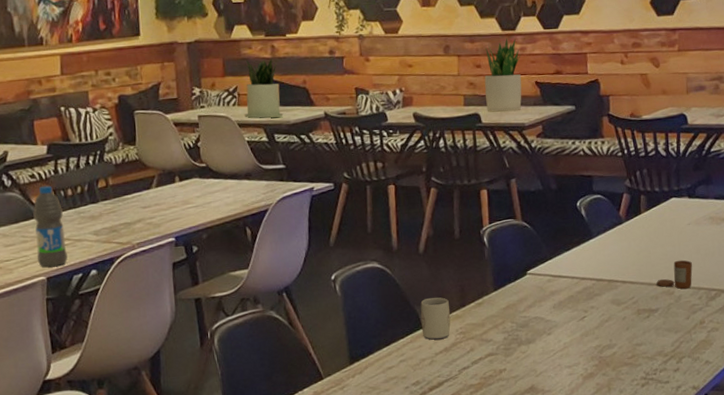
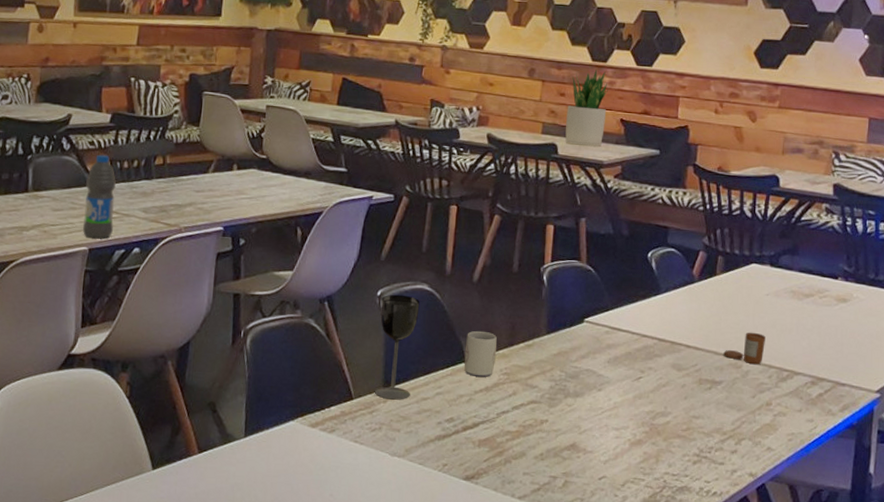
planter: present [243,58,284,119] -> none [312,55,354,119]
wine glass: none [336,275,376,374] -> present [374,294,420,400]

